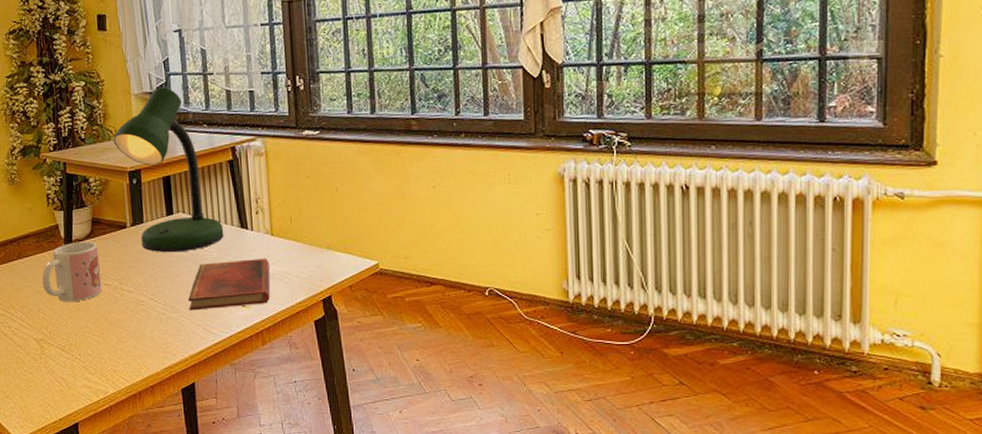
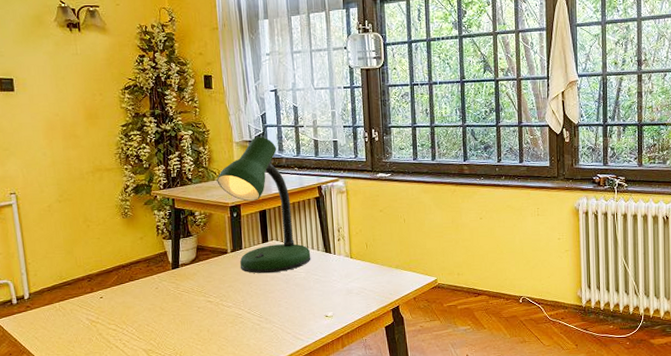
mug: present [42,241,102,302] -> none [151,265,205,317]
diary: present [188,257,270,311] -> none [280,276,349,321]

